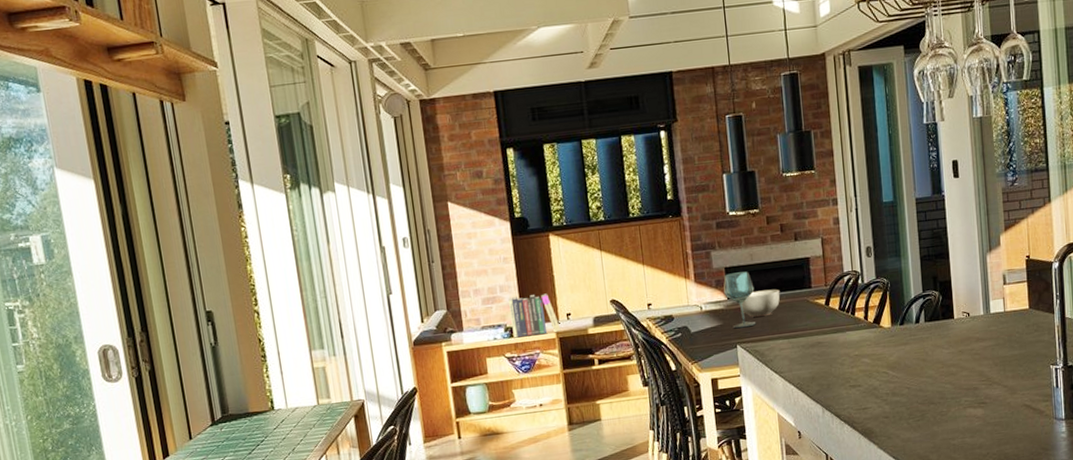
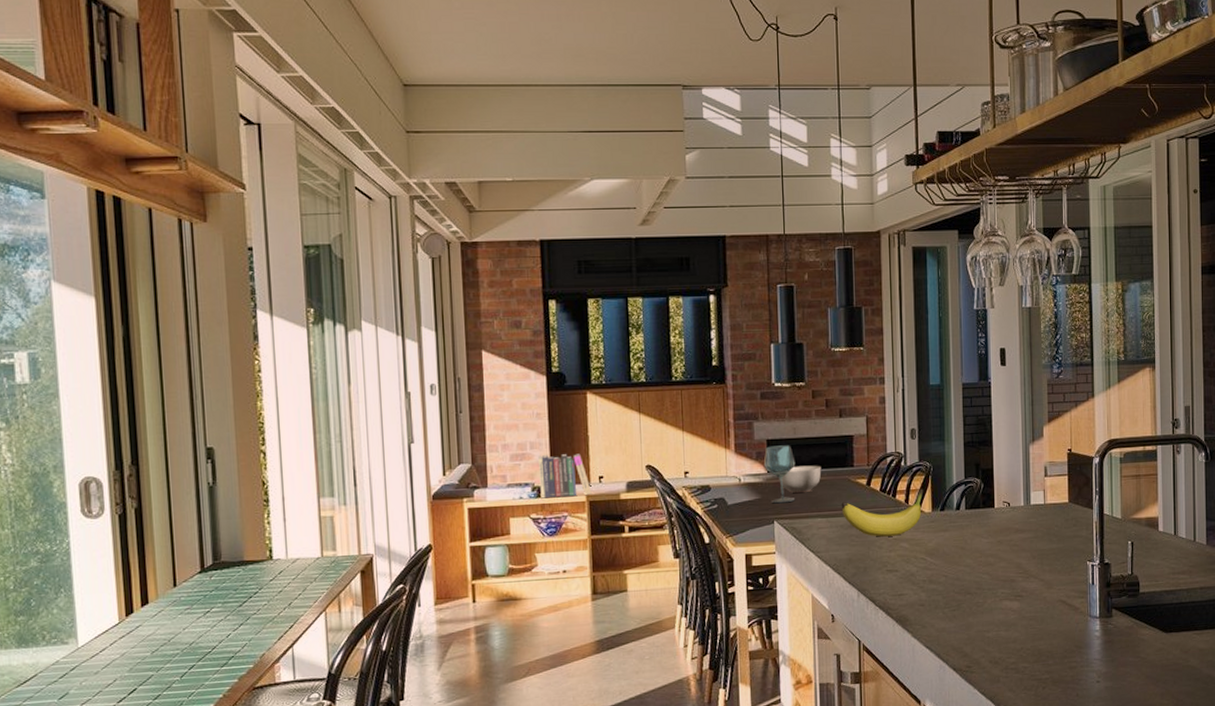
fruit: none [801,305,882,354] -> present [841,489,924,537]

